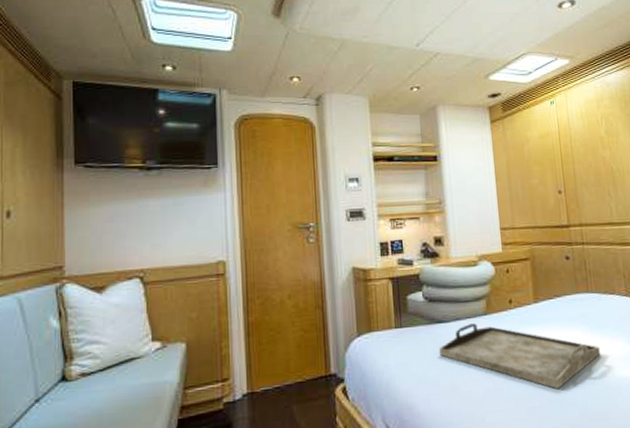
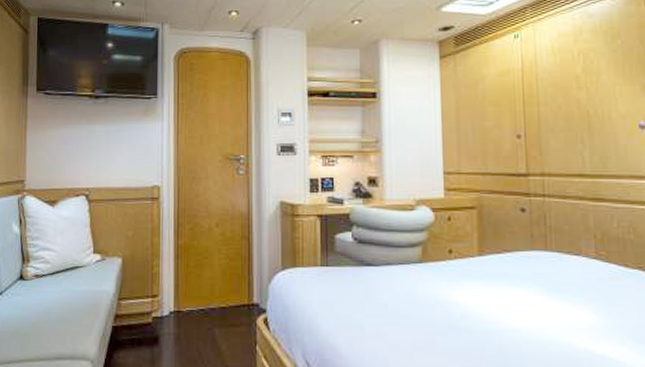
serving tray: present [438,323,600,390] -> none [366,270,557,352]

